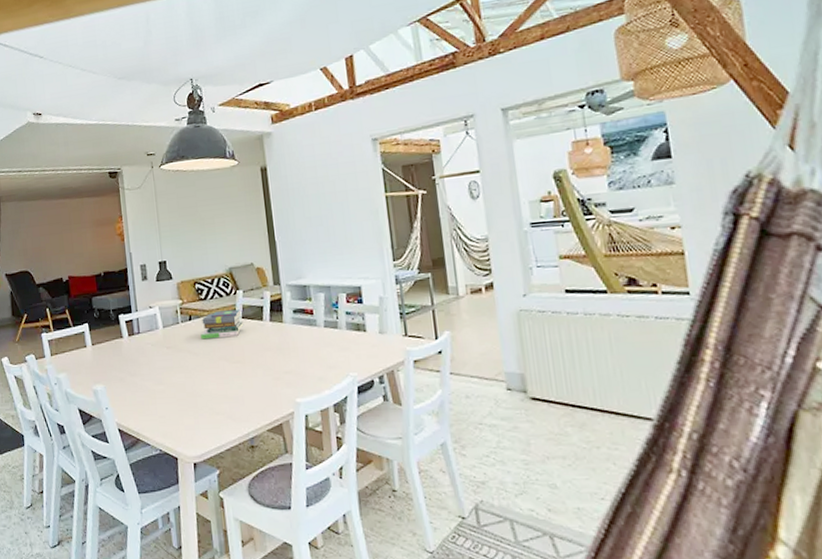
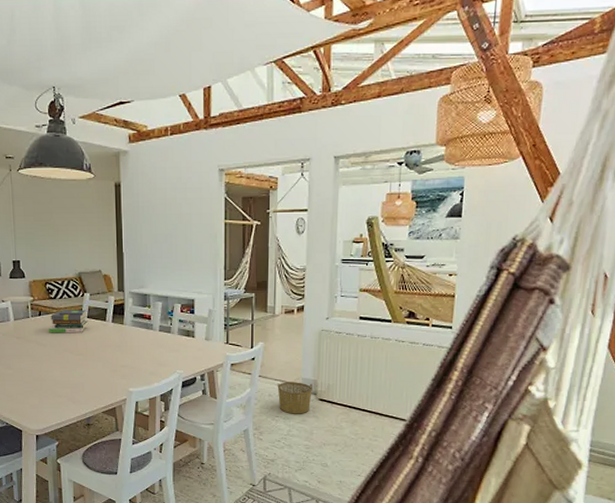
basket: none [474,377,521,420] -> present [277,382,313,414]

